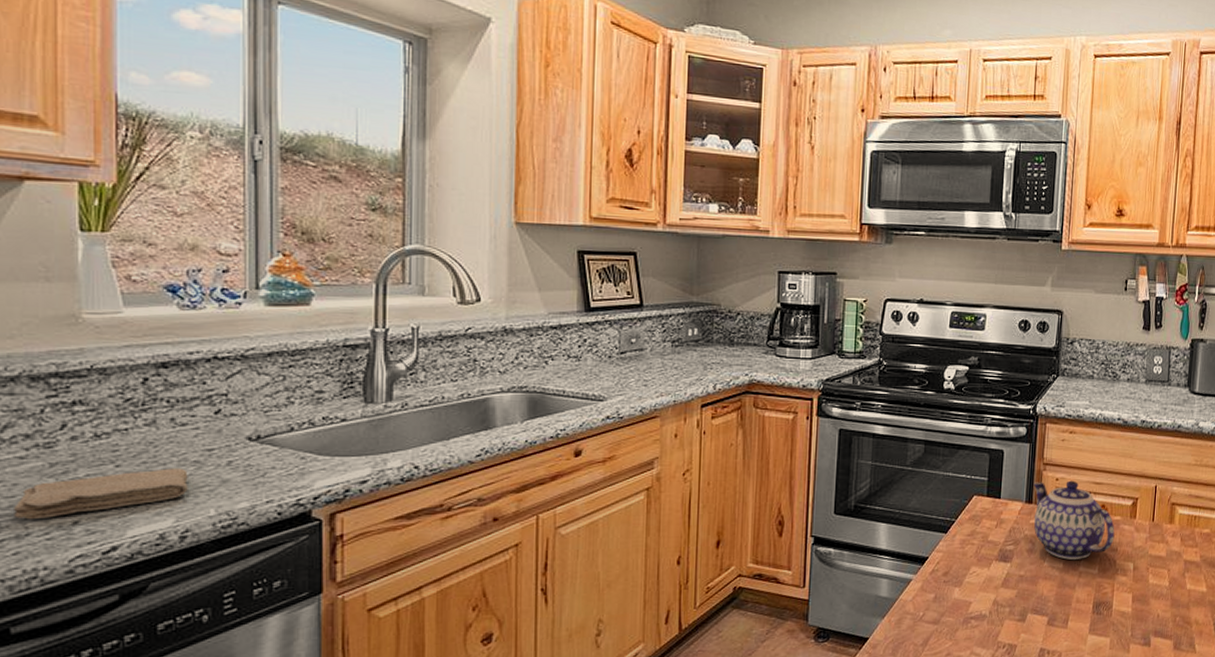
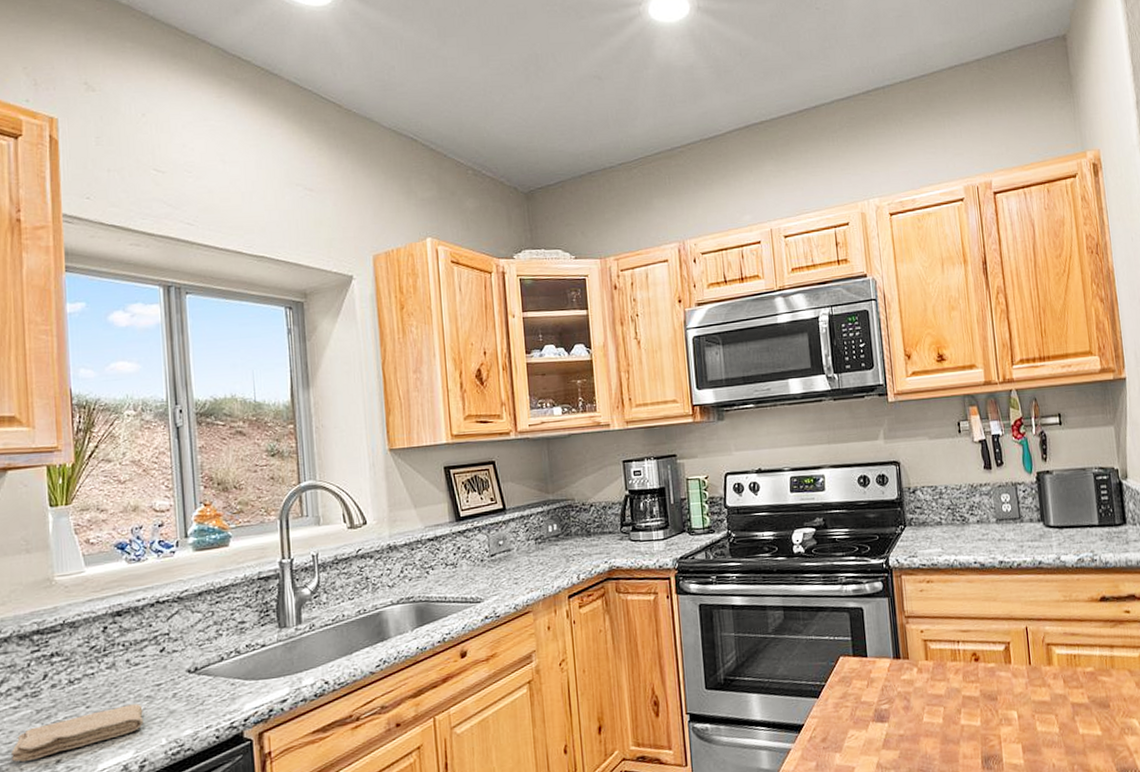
teapot: present [1033,480,1115,561] -> none [898,630,992,715]

